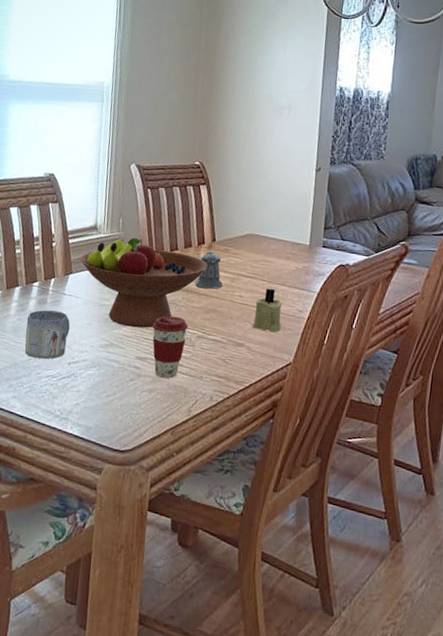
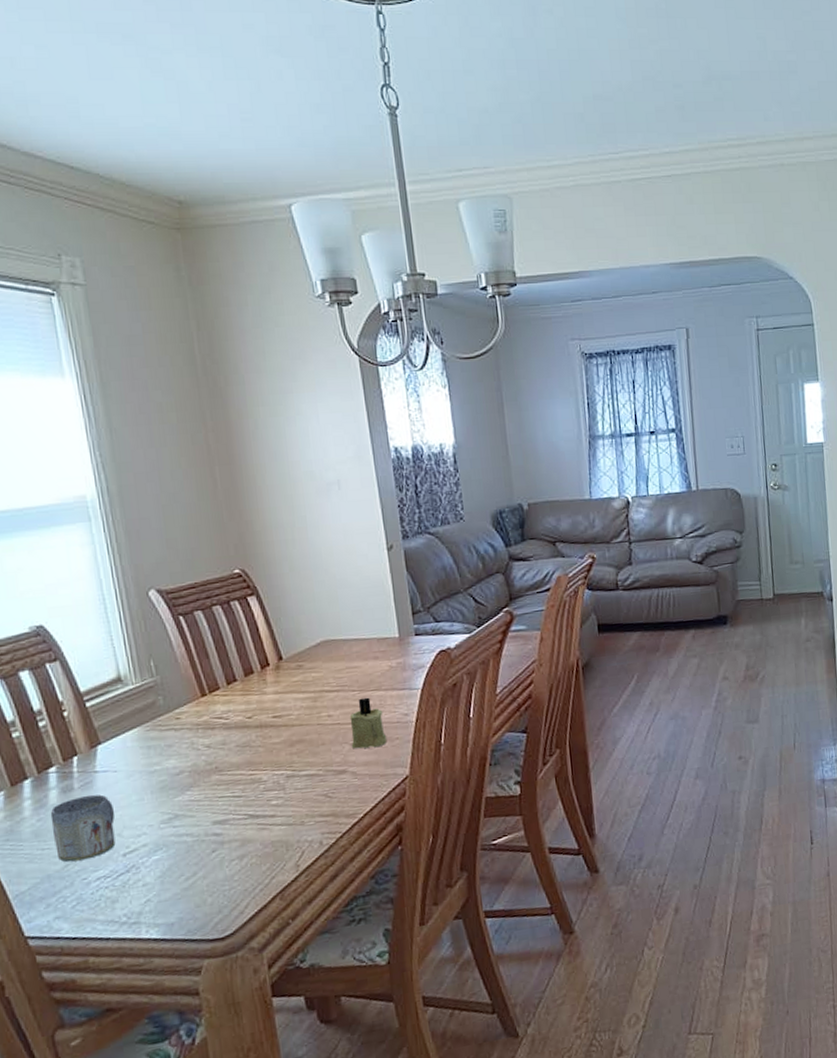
fruit bowl: present [80,237,208,328] -> none [108,678,280,790]
coffee cup: present [152,316,188,379] -> none [225,760,273,838]
pepper shaker: present [194,251,223,289] -> none [267,672,304,719]

